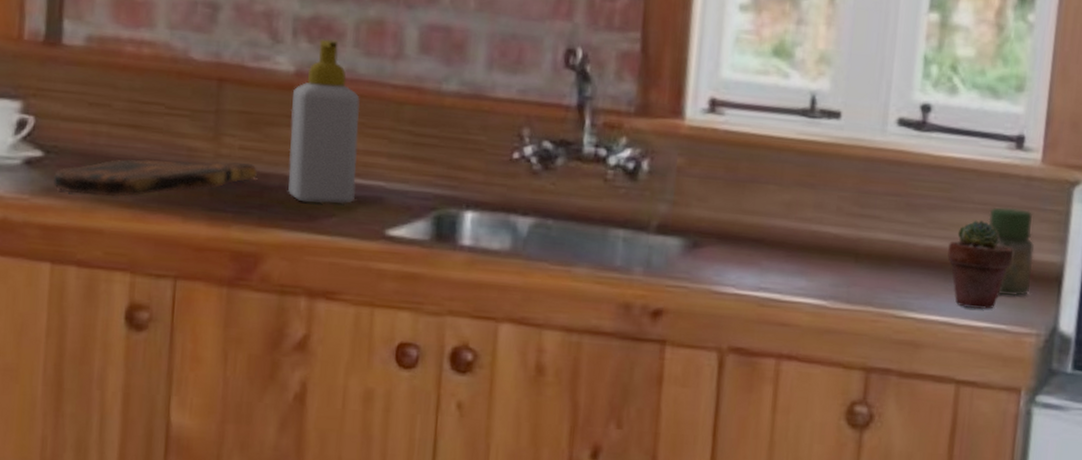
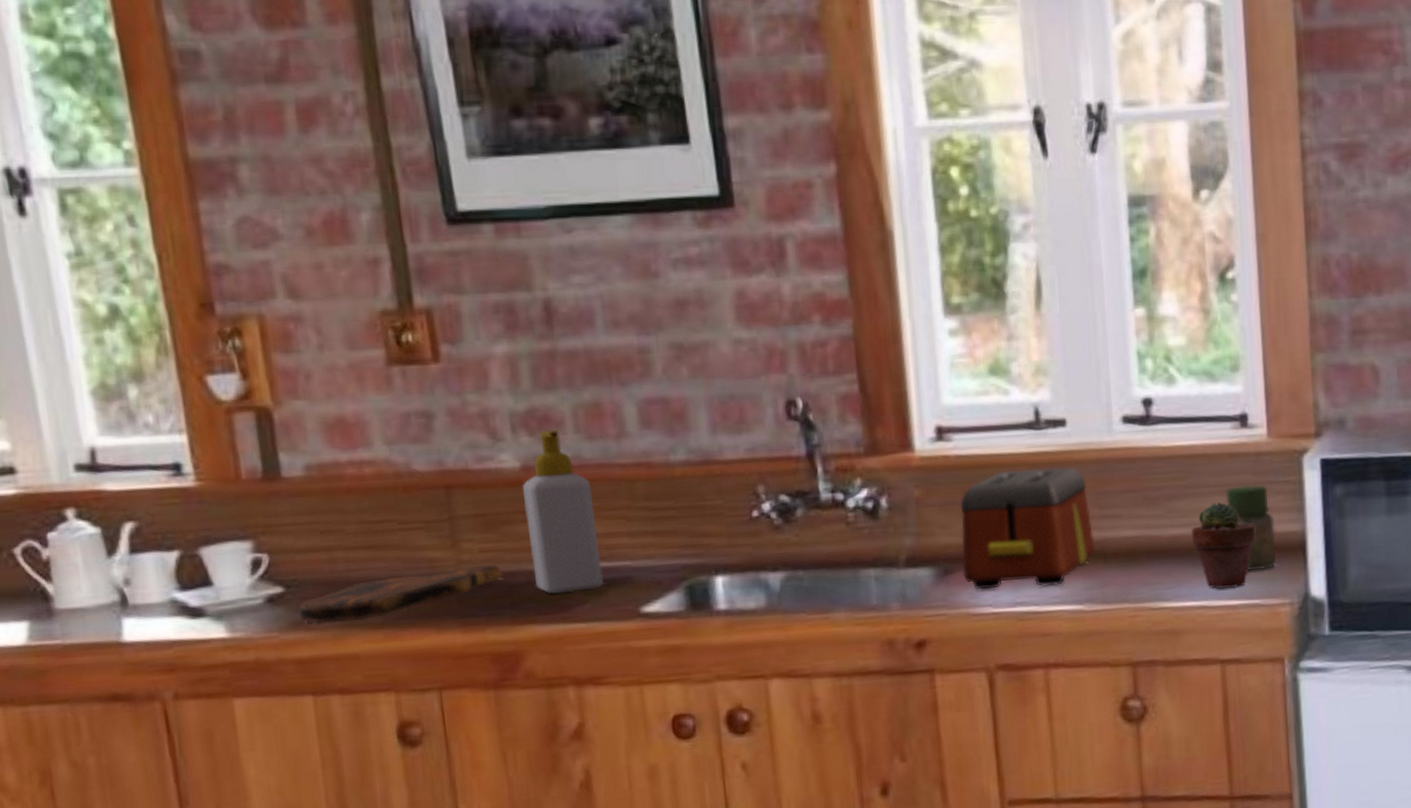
toaster: none [711,154,851,277] -> present [960,467,1095,590]

